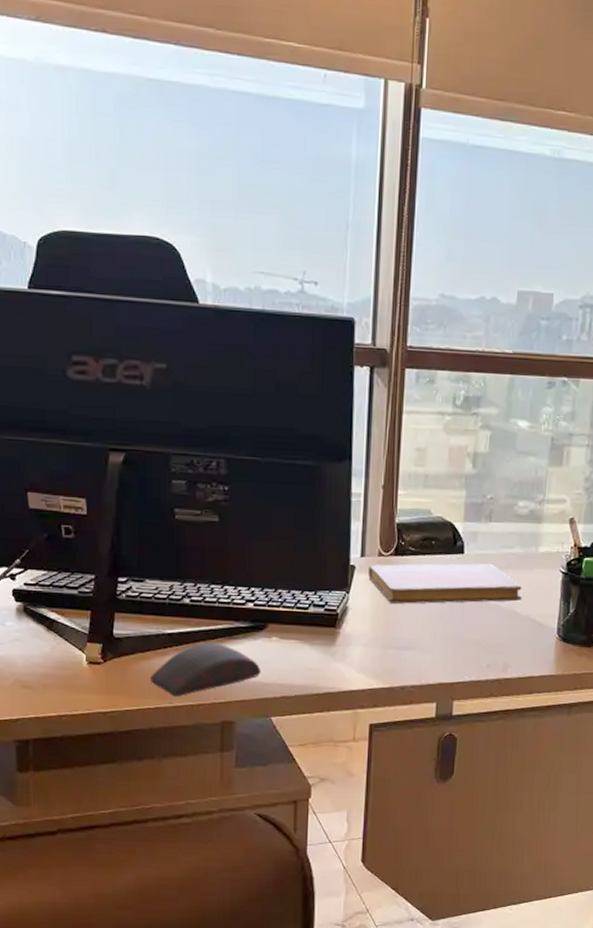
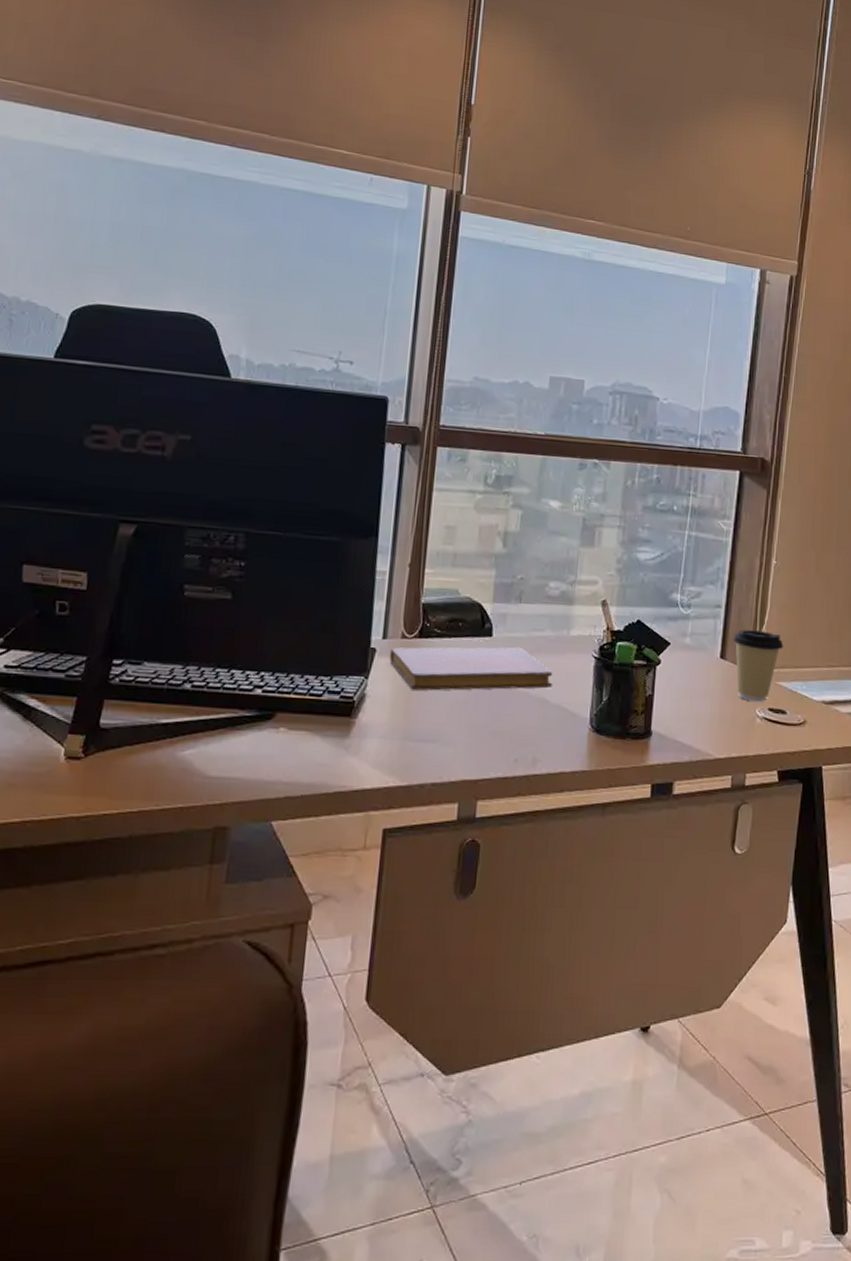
computer mouse: present [151,642,262,697] -> none [136,734,265,798]

